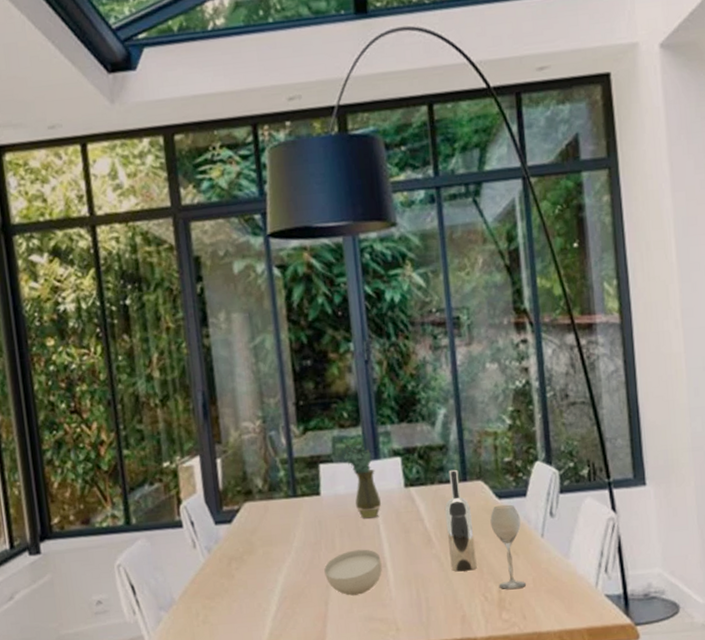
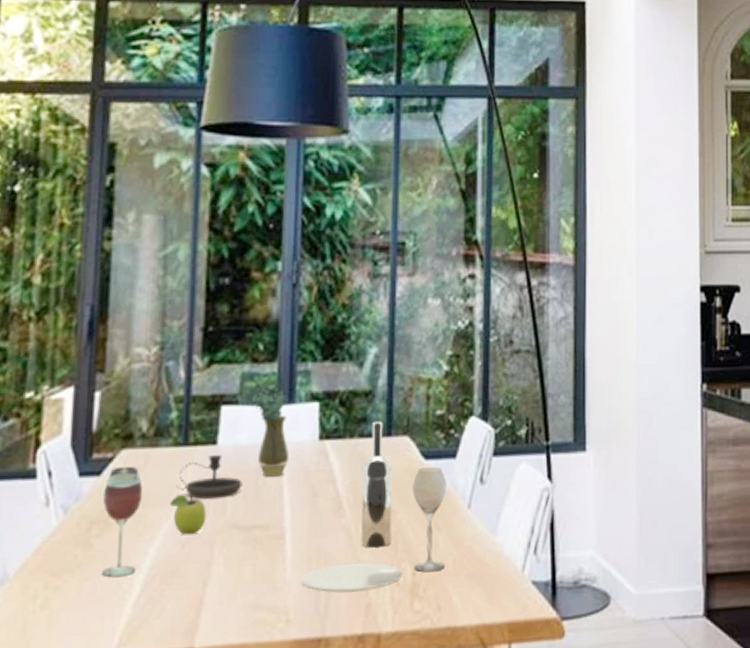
wineglass: none [236,515,271,599] -> present [102,466,143,577]
fruit: none [289,535,320,566] -> present [170,494,207,535]
candlestick: none [292,503,346,538] -> present [176,455,243,499]
bowl: present [324,549,382,596] -> none [208,515,280,576]
plate: none [403,583,490,607] -> present [300,562,403,593]

